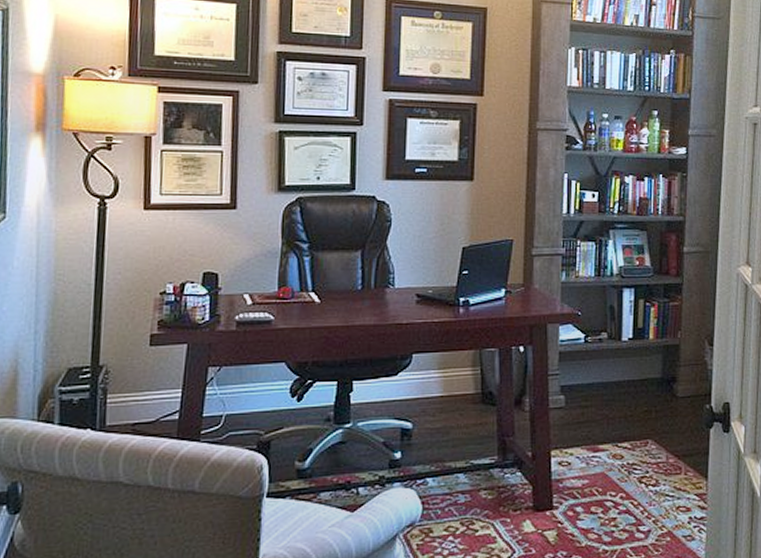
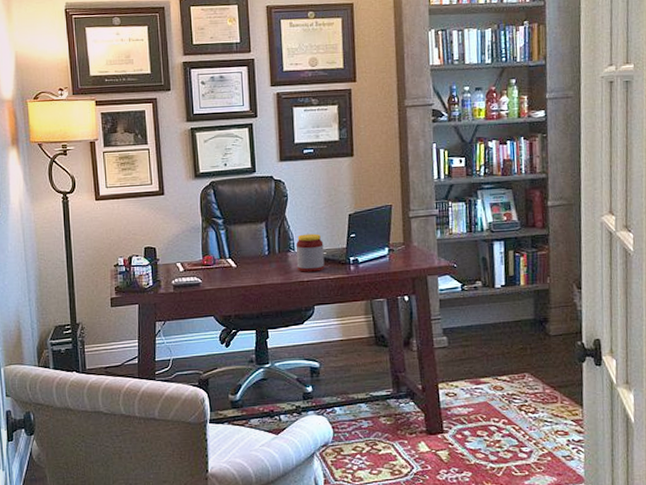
jar: none [395,267,430,313] -> present [295,233,325,272]

